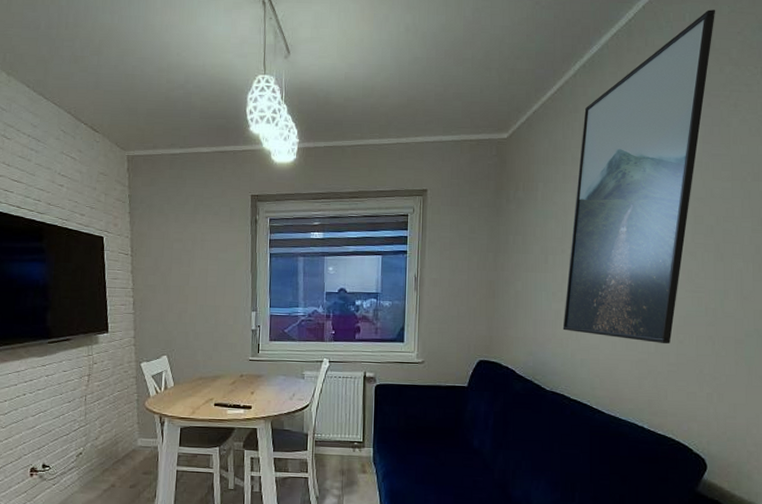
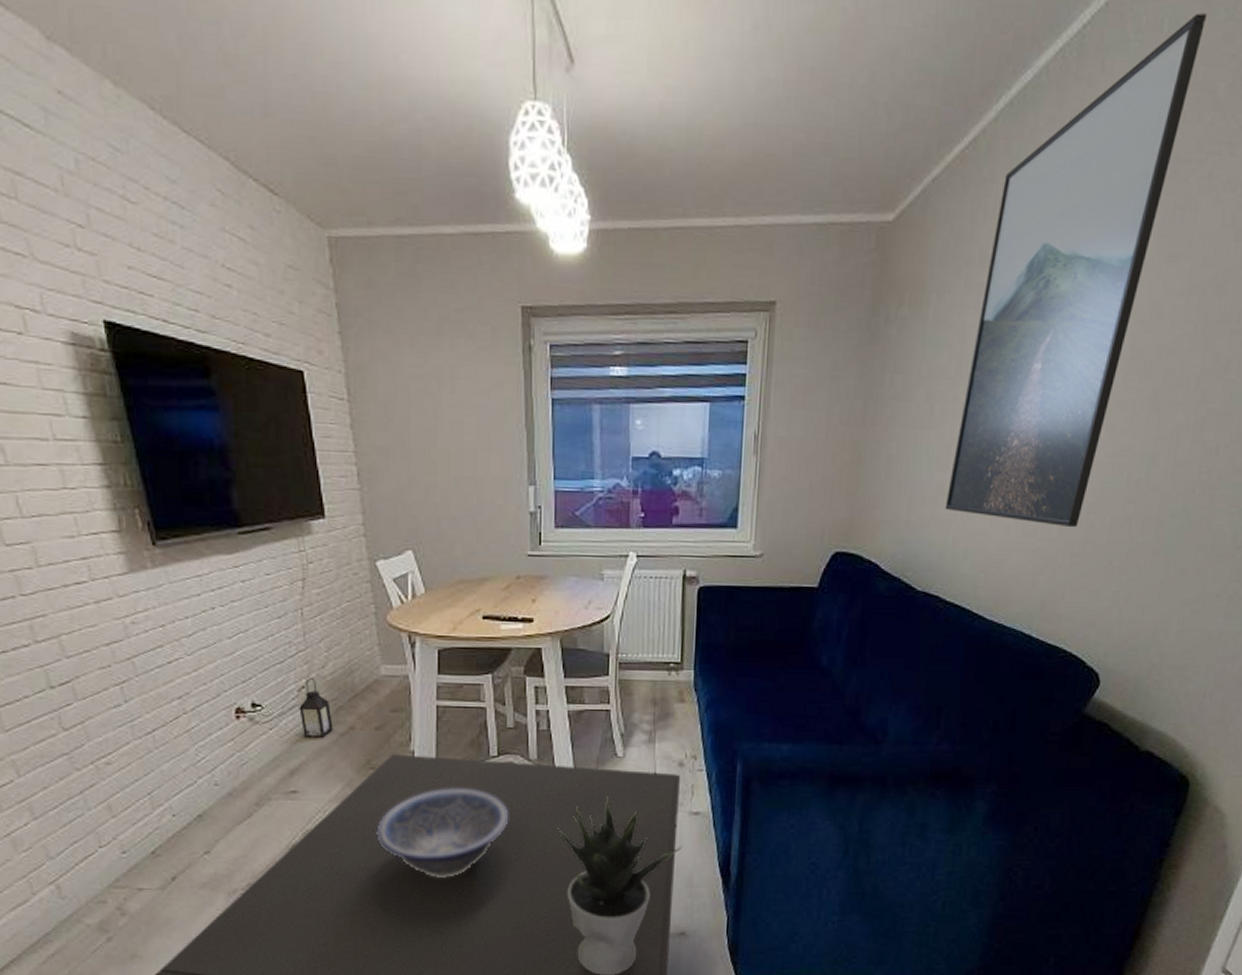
lantern: none [76,446,100,492] -> present [299,676,333,737]

